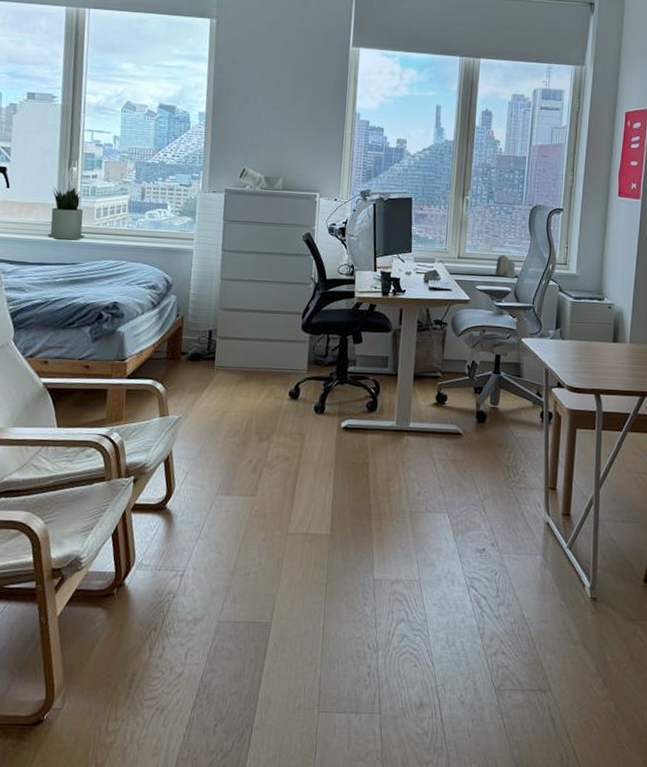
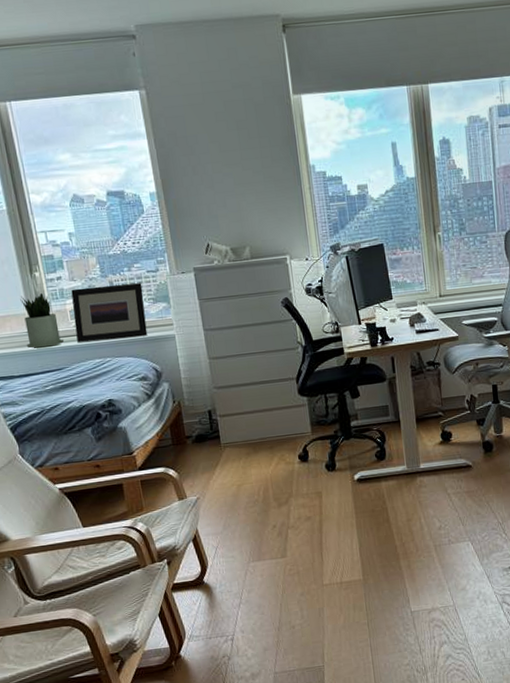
picture frame: none [97,189,172,246] -> present [71,283,148,343]
candle: present [495,254,517,278] -> none [478,284,501,308]

